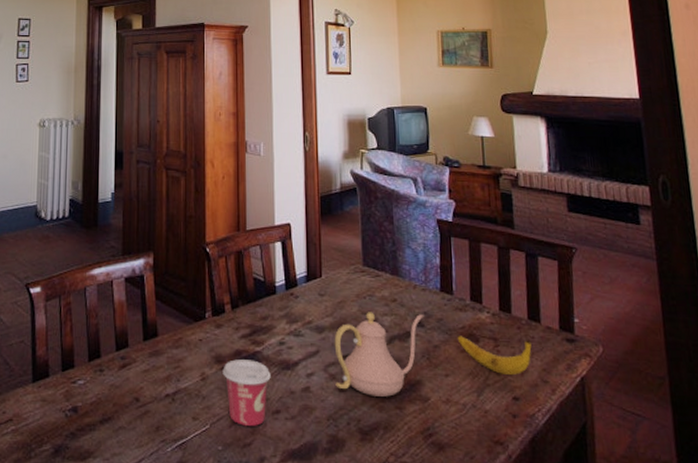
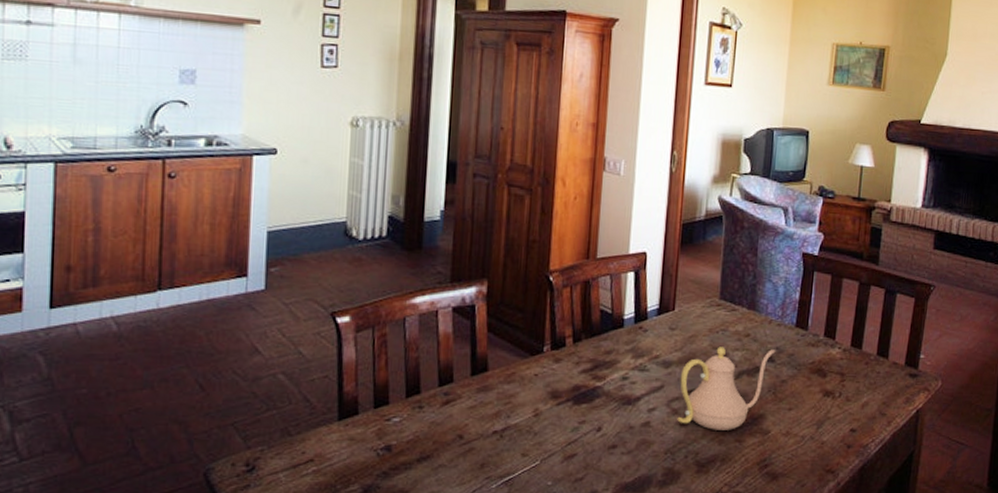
cup: present [222,359,271,426] -> none [558,395,610,461]
banana: present [457,334,532,376] -> none [805,369,876,409]

